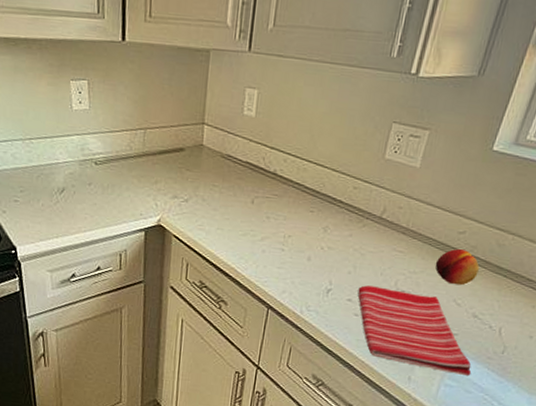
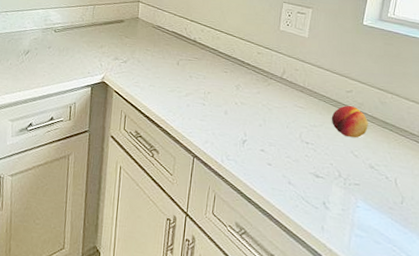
dish towel: present [358,285,472,377] -> none [269,137,377,227]

